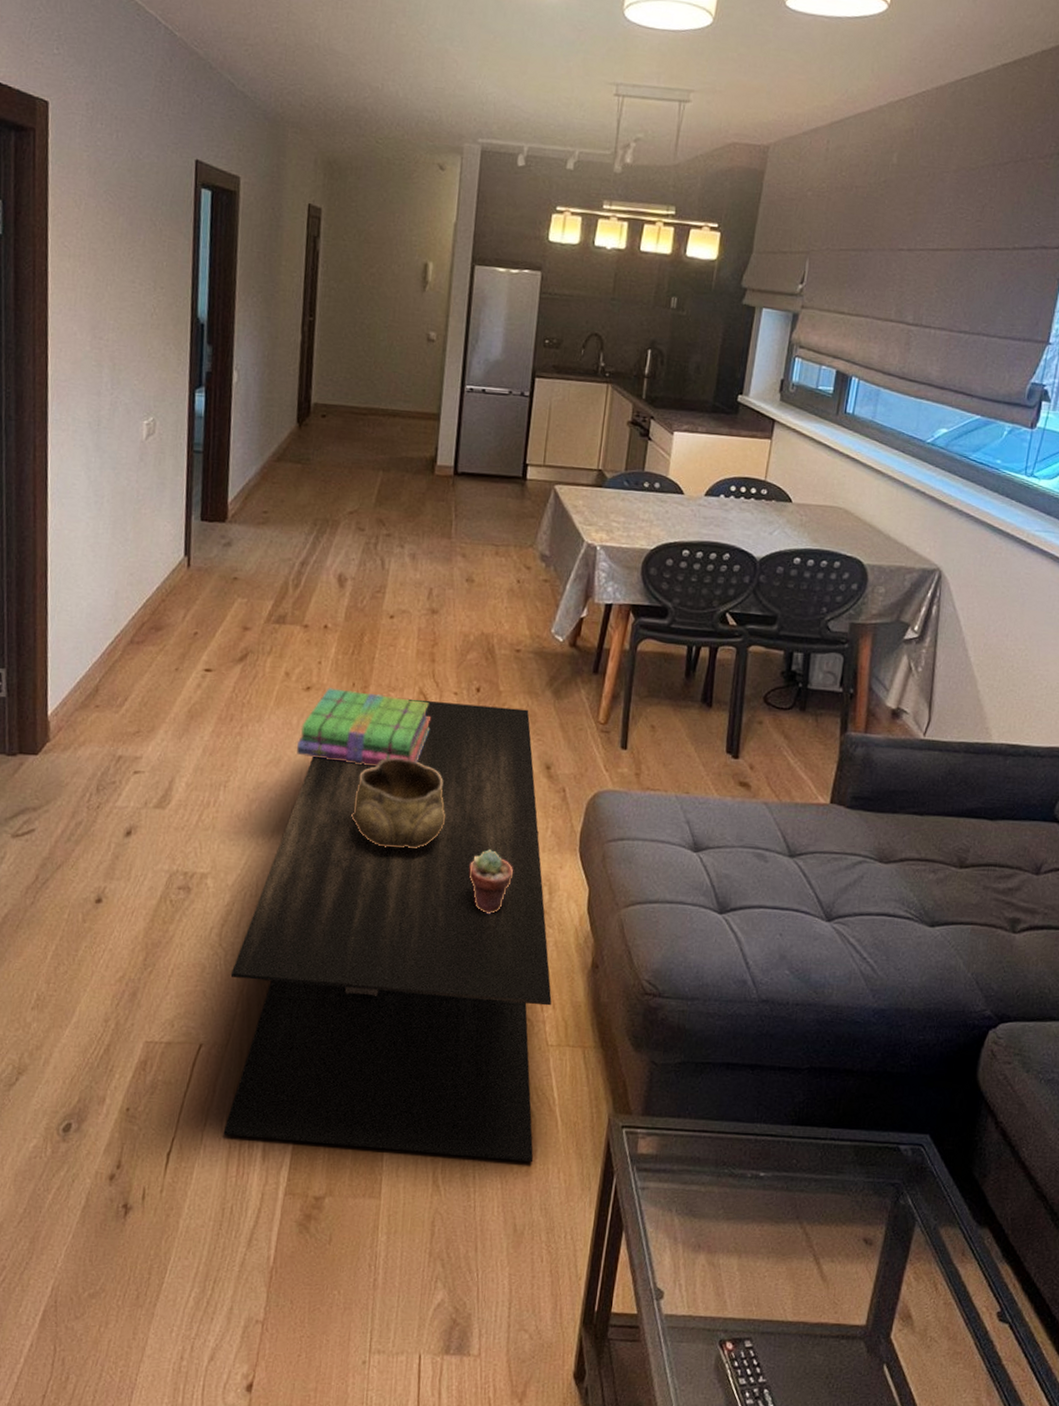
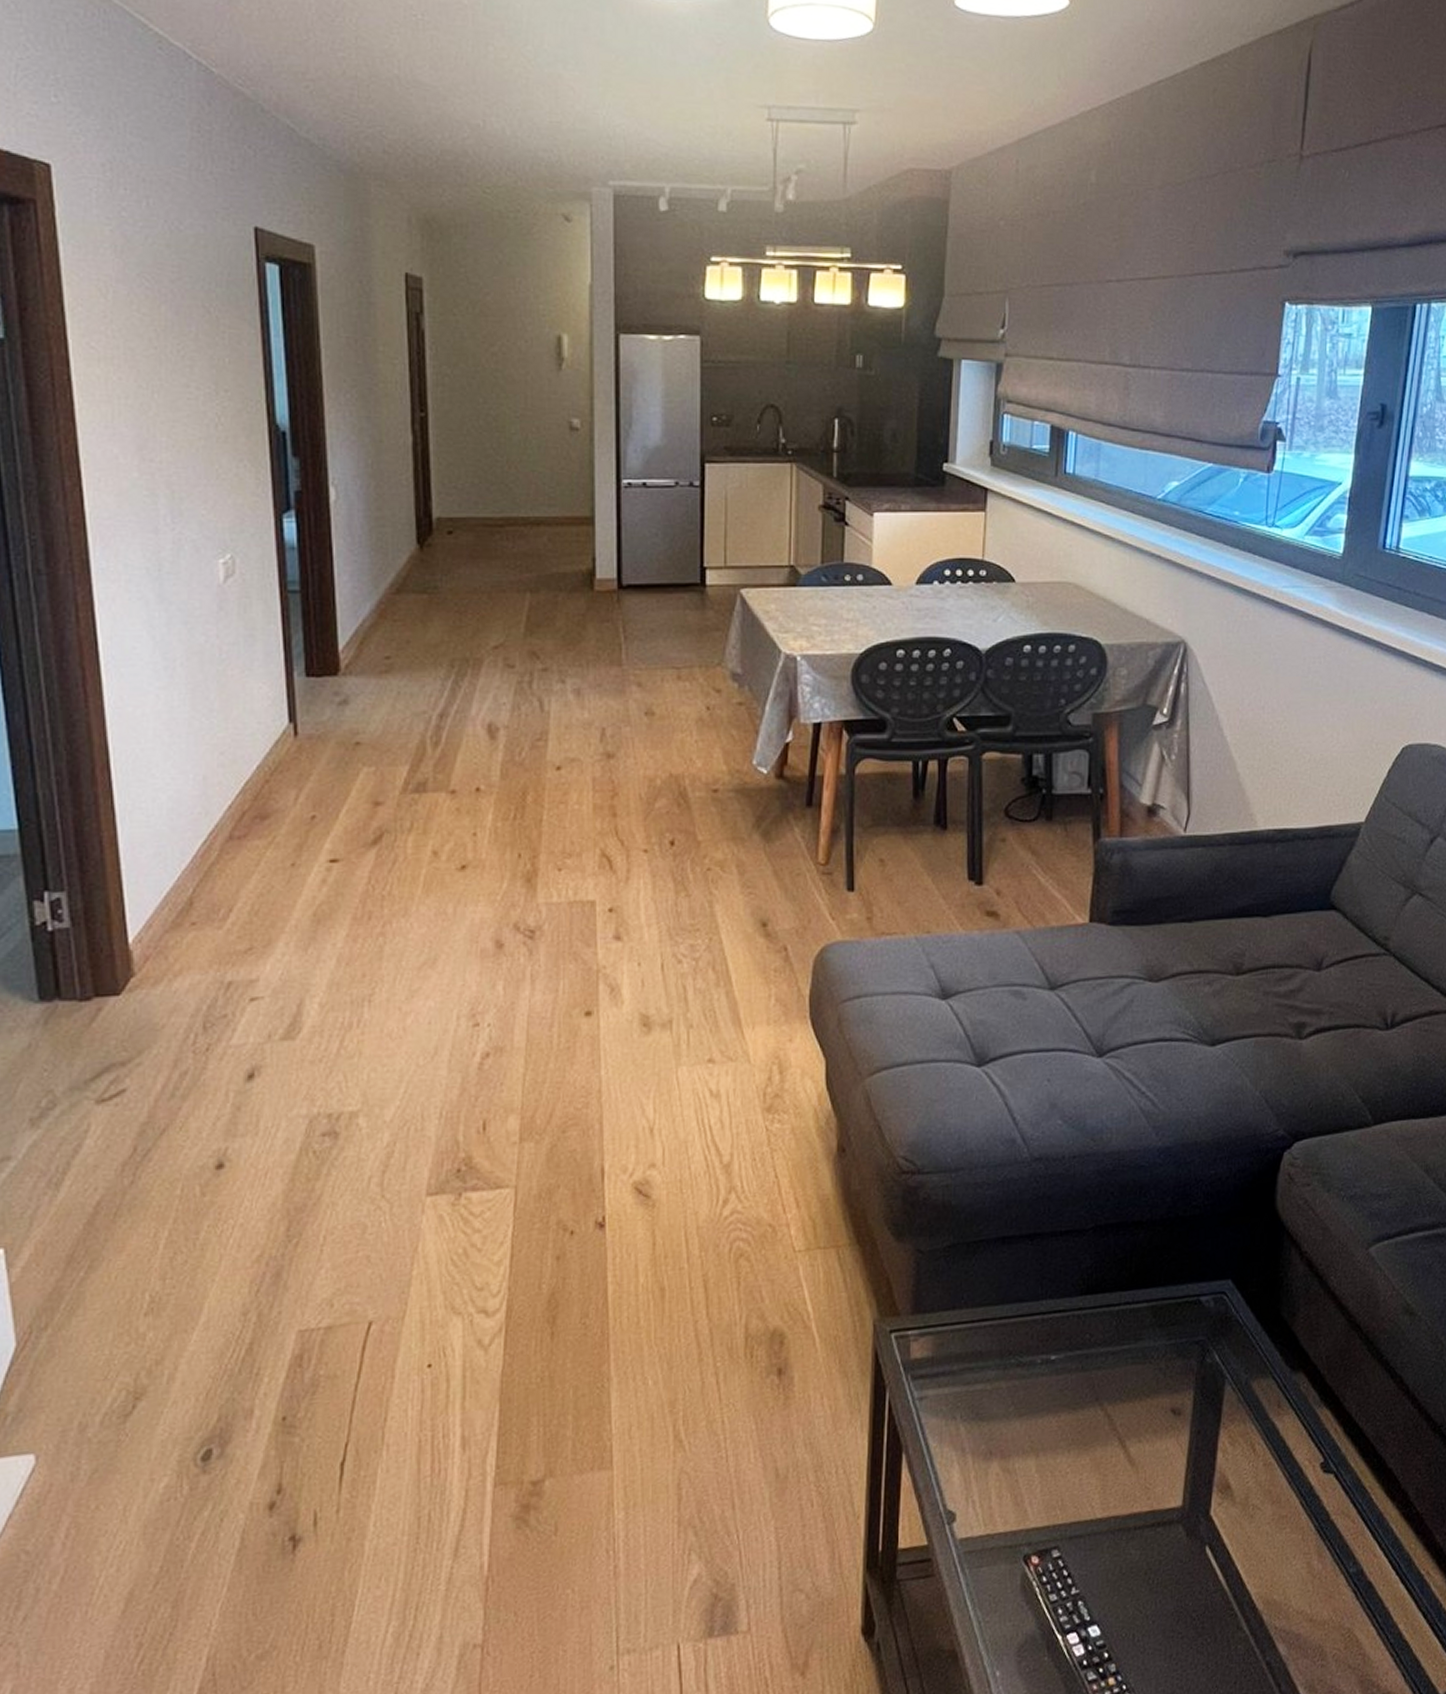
coffee table: present [223,698,552,1162] -> none [399,859,794,1428]
stack of books: present [296,688,430,767] -> none [455,863,617,952]
decorative bowl: present [351,758,445,849] -> none [532,937,647,1047]
potted succulent: present [469,850,513,915] -> none [682,1031,734,1109]

